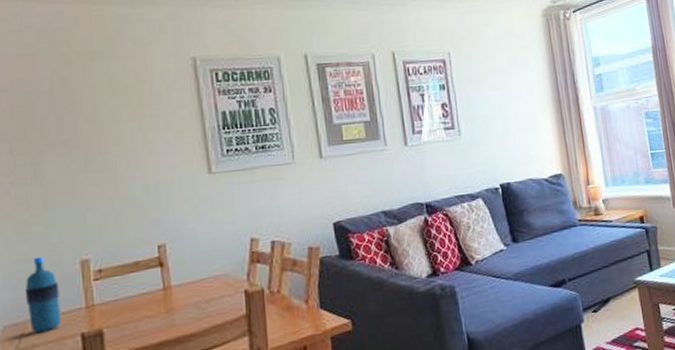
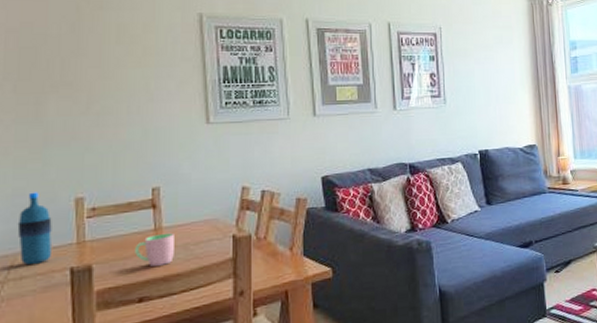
cup: none [145,291,186,328] -> present [135,232,174,266]

